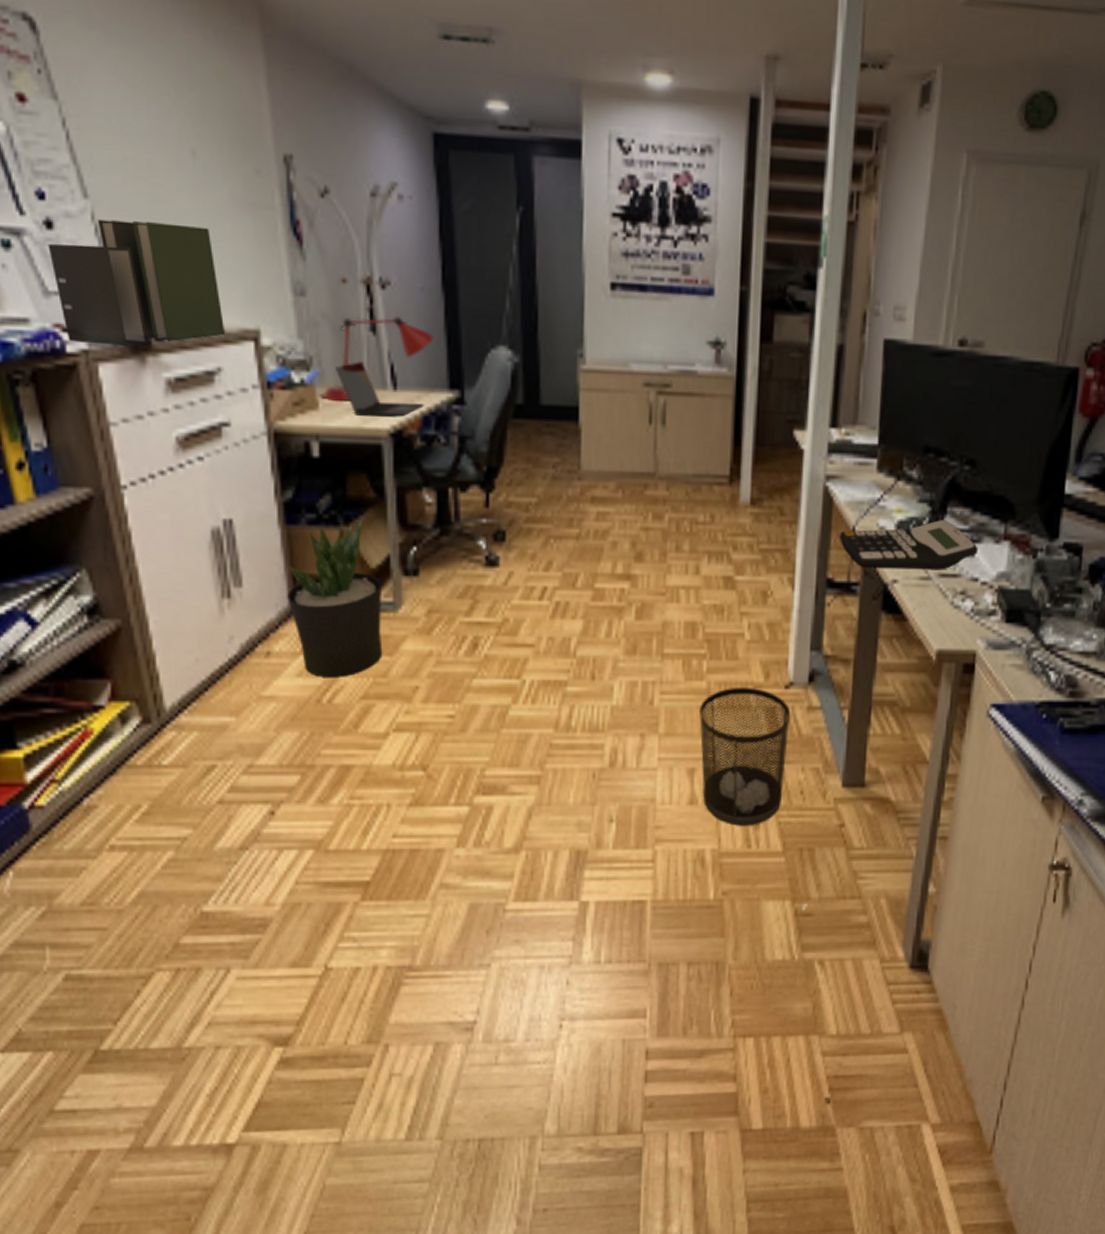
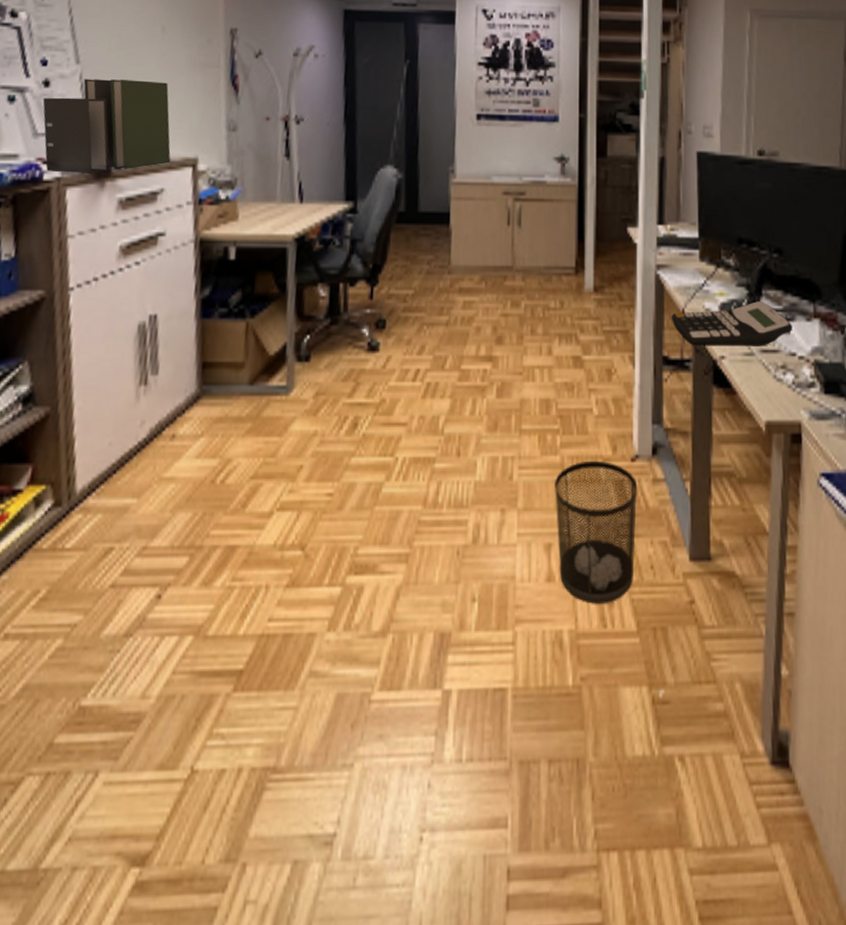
planter: present [287,519,383,677] -> none [195,312,278,458]
desk lamp: present [321,316,434,403] -> none [241,145,335,214]
laptop: present [335,361,424,417] -> none [254,181,324,225]

